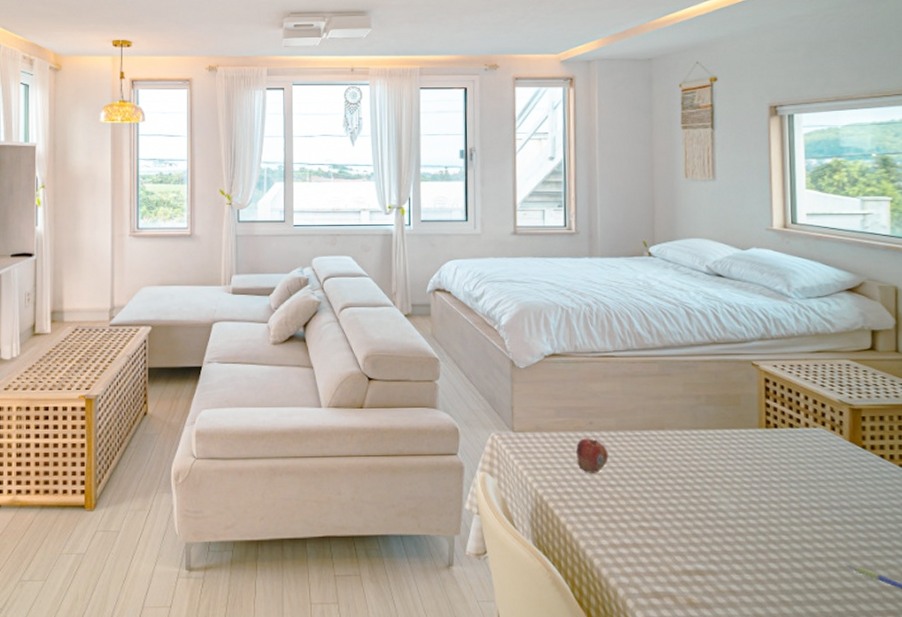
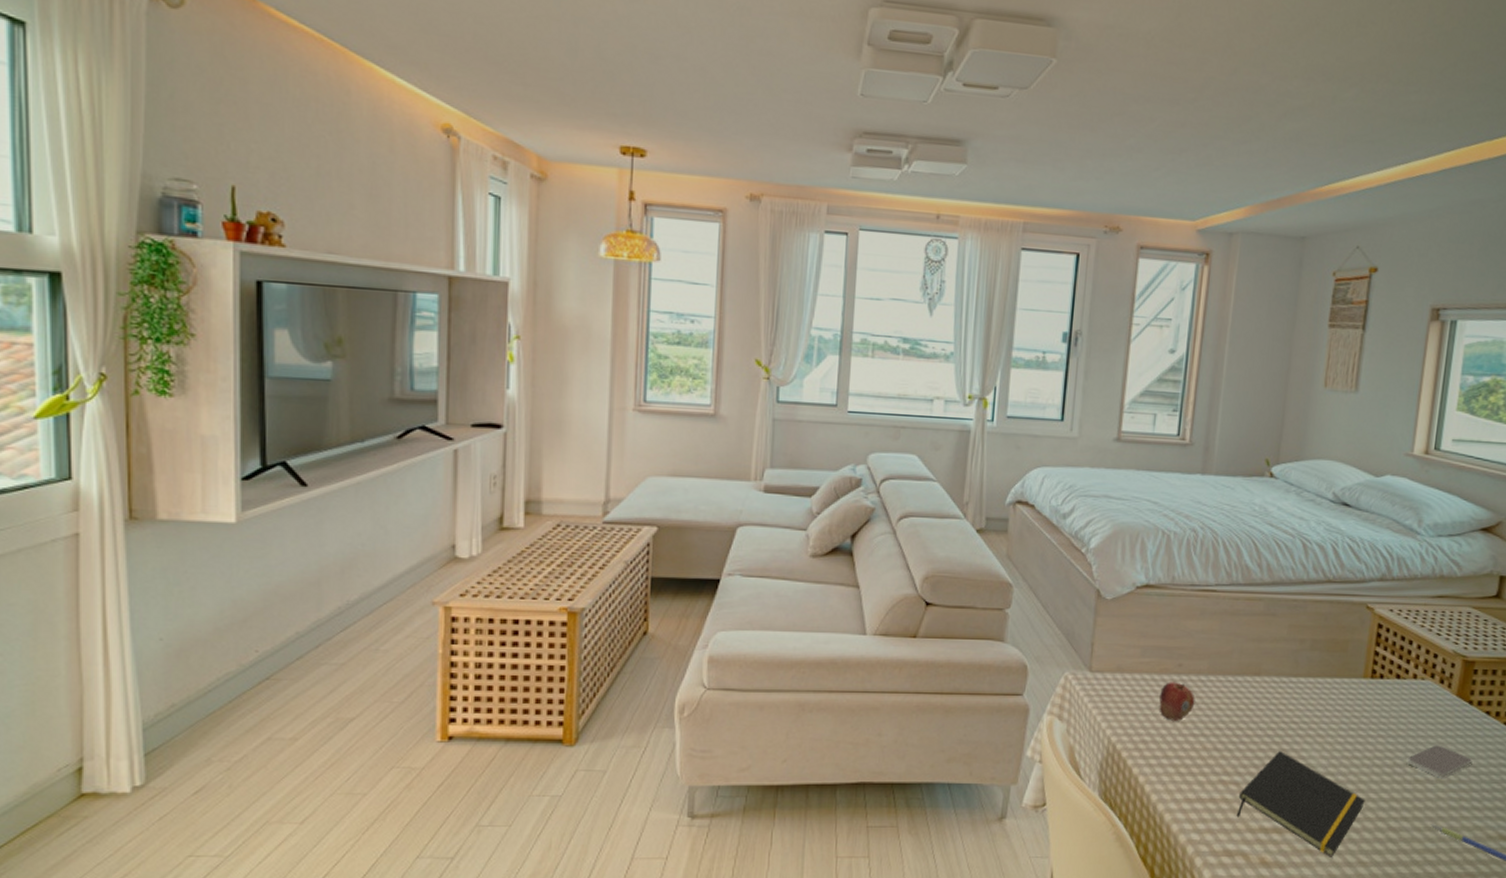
notepad: none [659,498,778,597] -> present [1236,751,1365,857]
smartphone: none [811,488,876,519] -> present [1406,745,1473,778]

